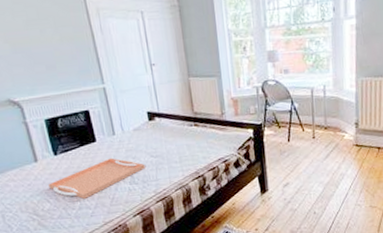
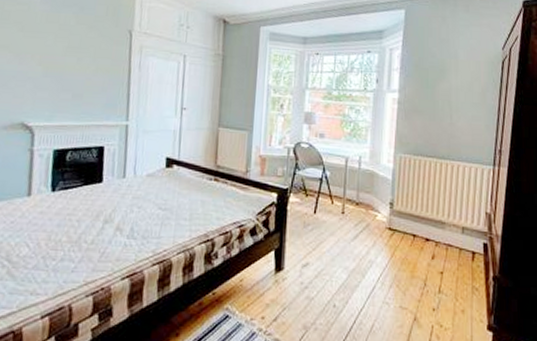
serving tray: present [48,158,145,199] -> none [34,203,150,248]

